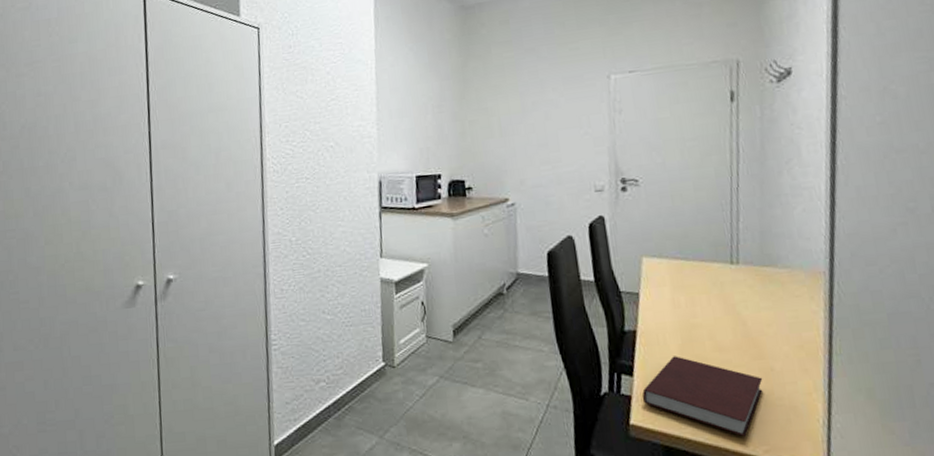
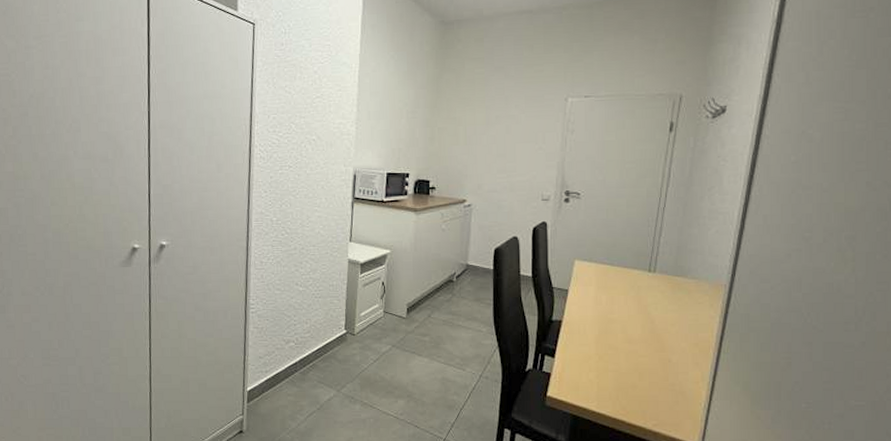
notebook: present [641,356,763,437] -> none [559,344,661,413]

